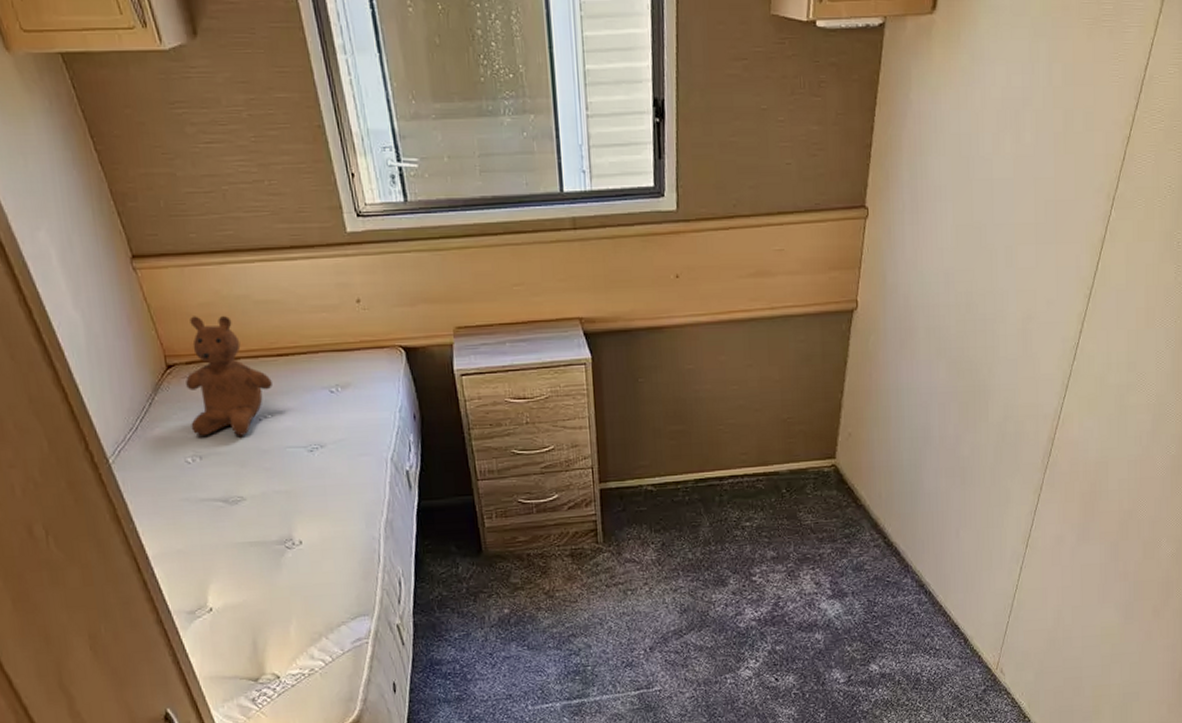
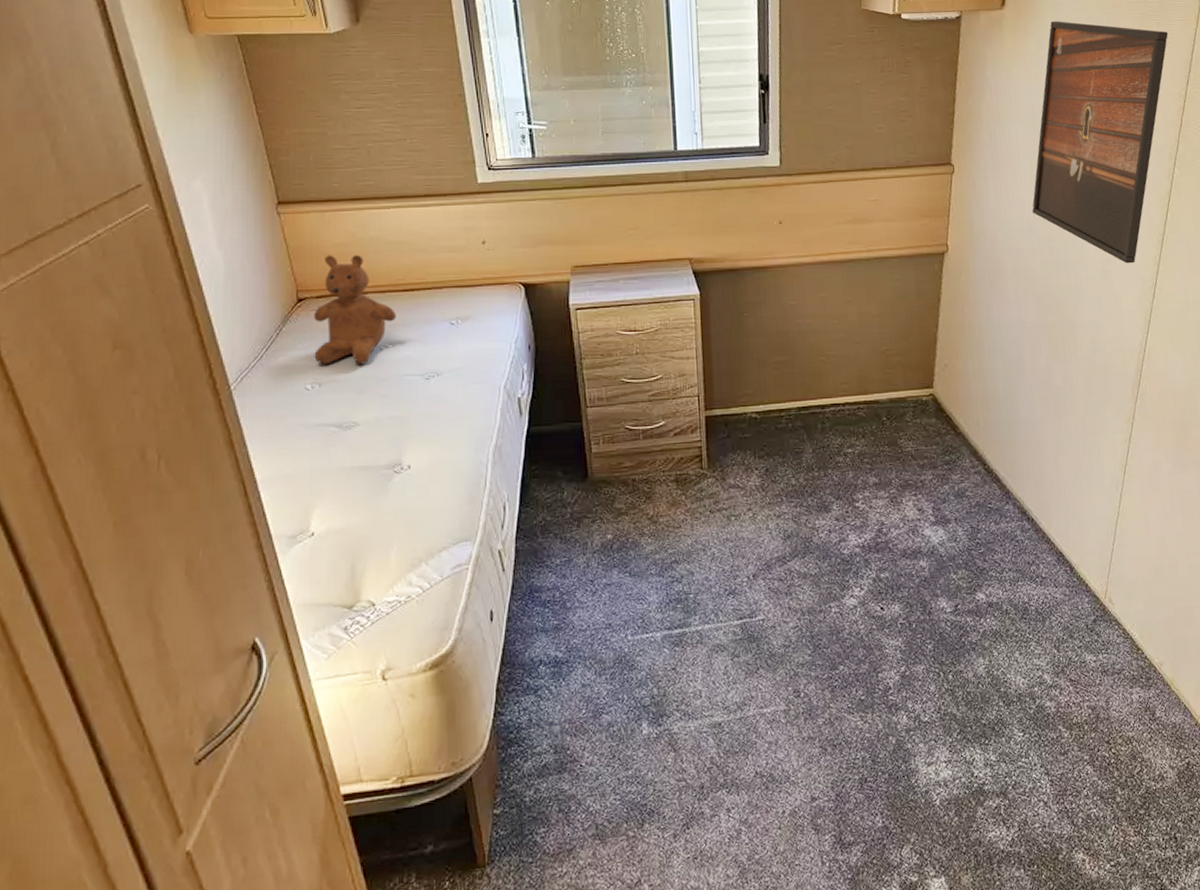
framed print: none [951,28,1121,322] -> present [1032,21,1168,264]

